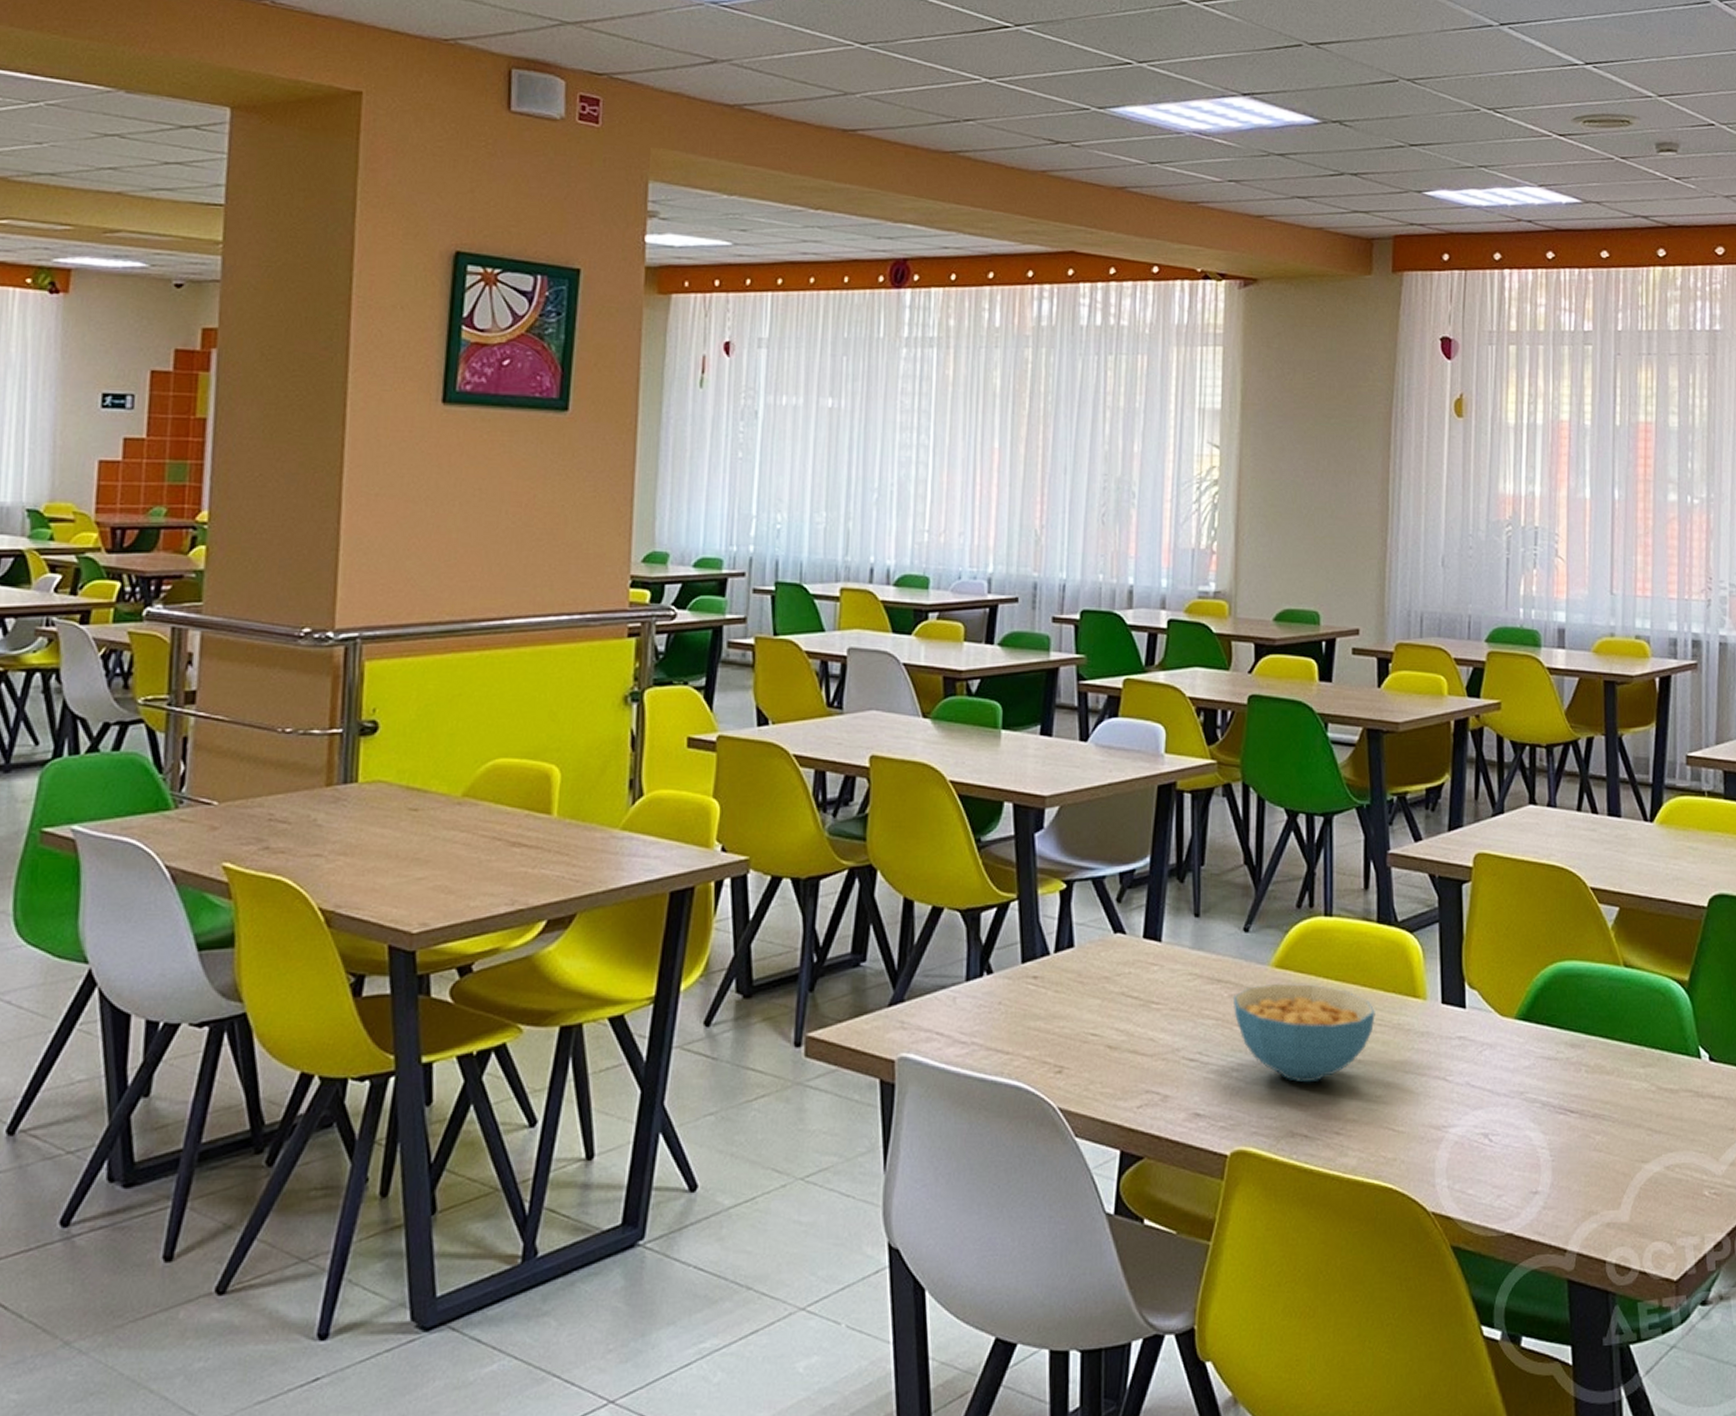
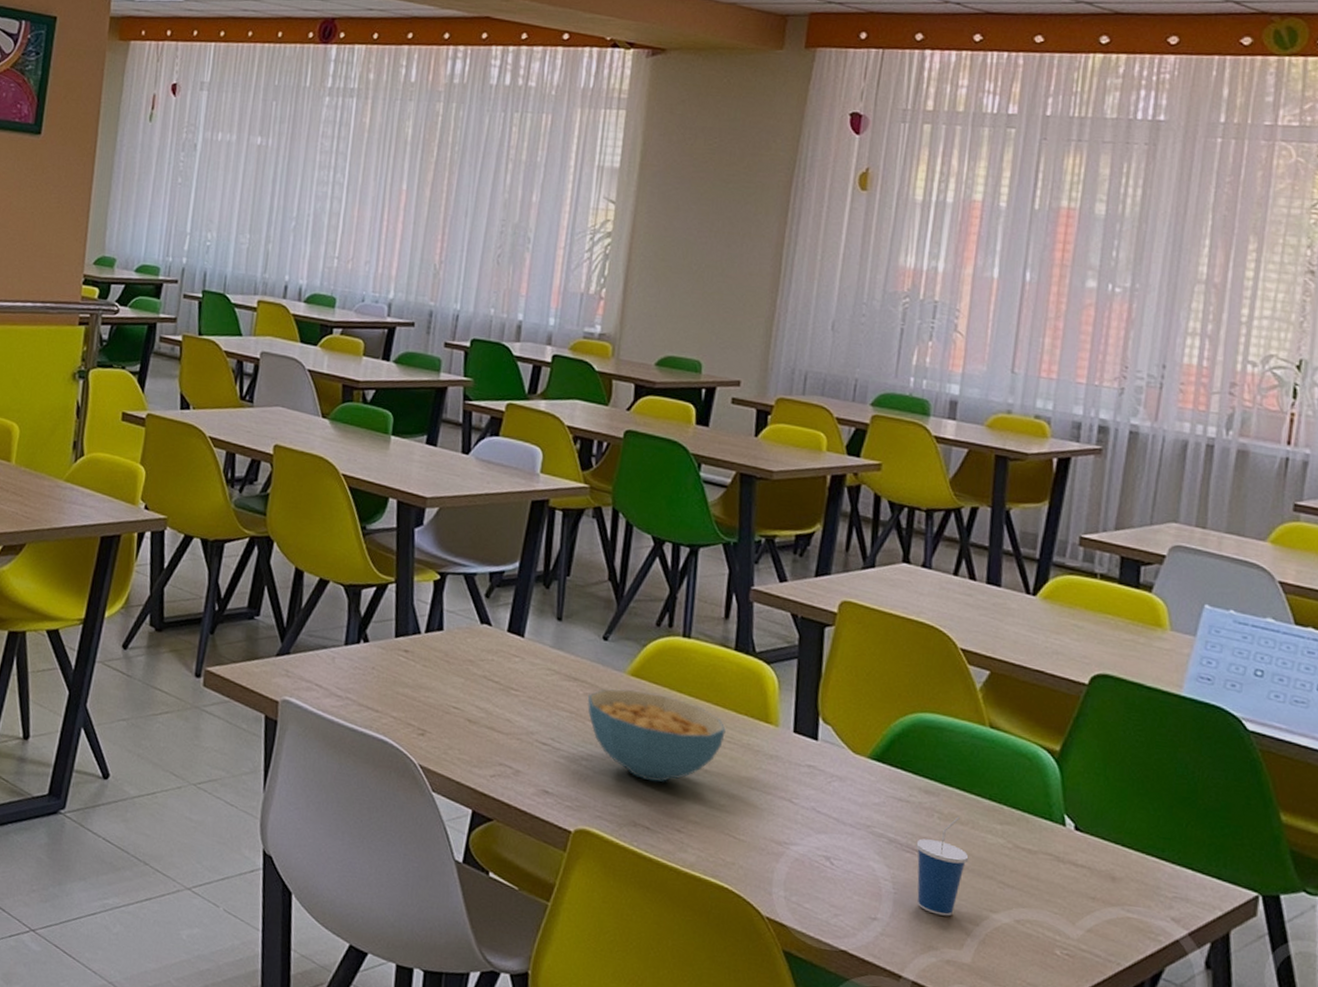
cup: none [1568,1067,1618,1176] -> present [916,816,969,916]

